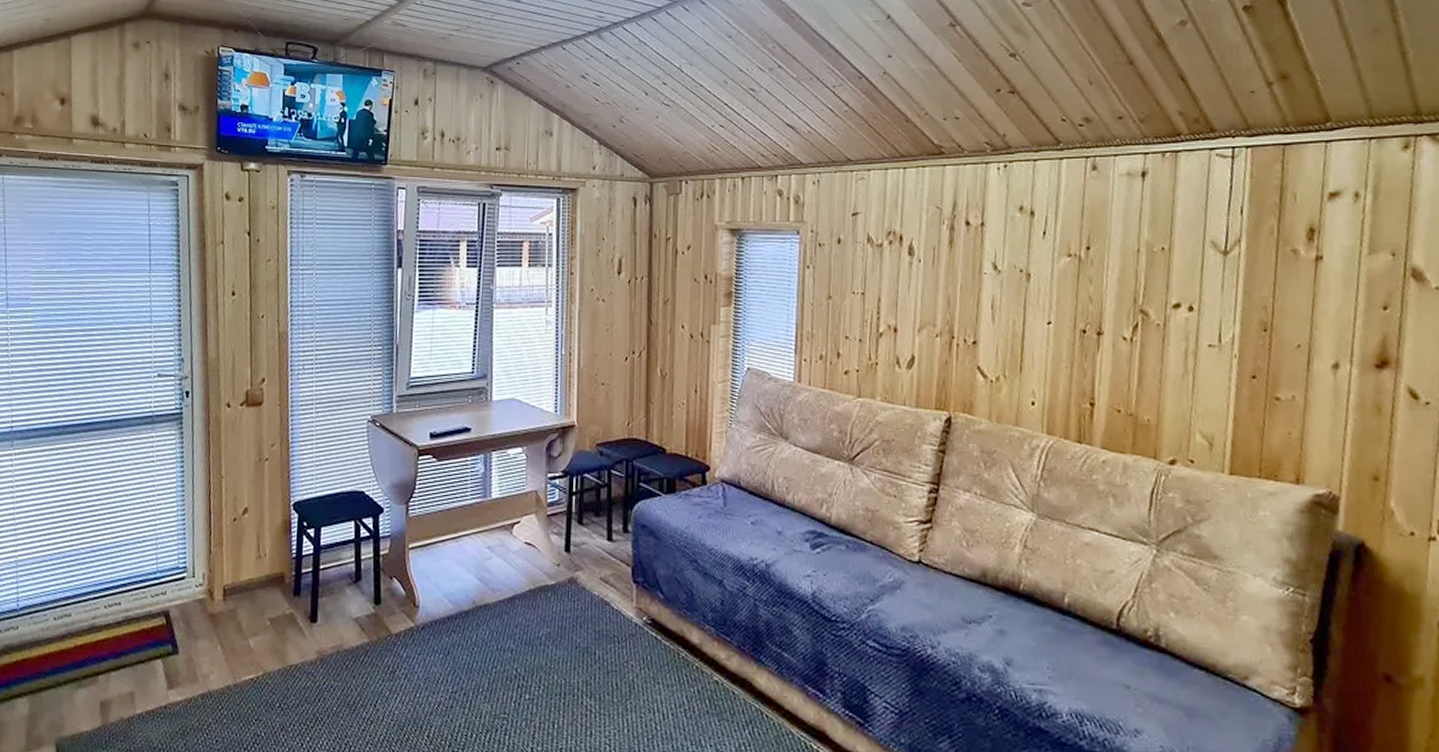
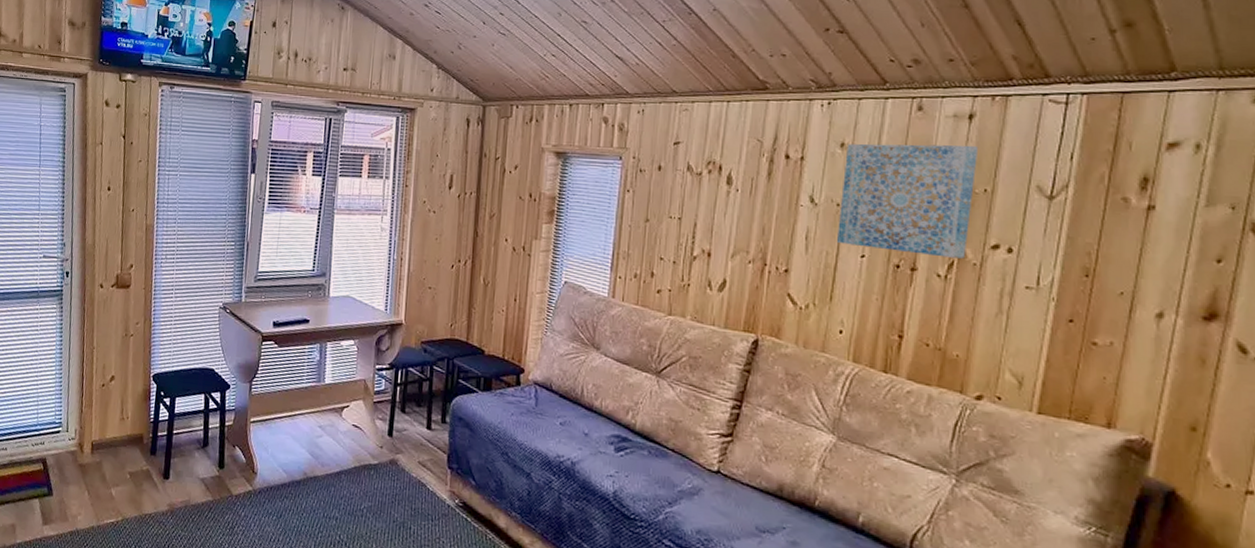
wall art: none [1021,203,1154,320] -> present [836,143,979,259]

